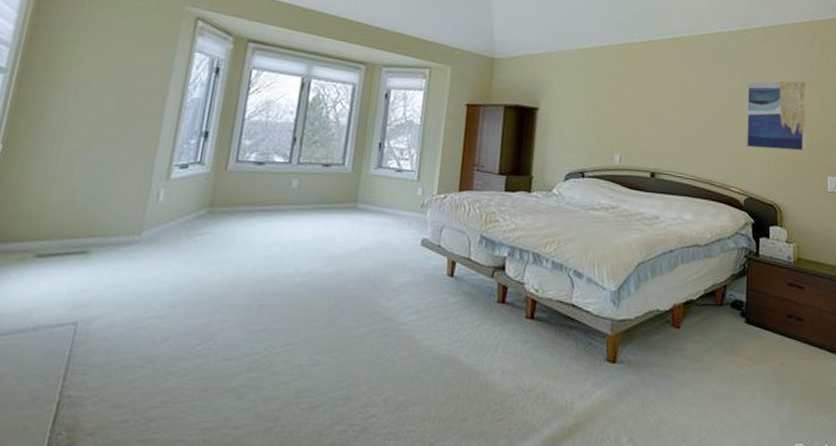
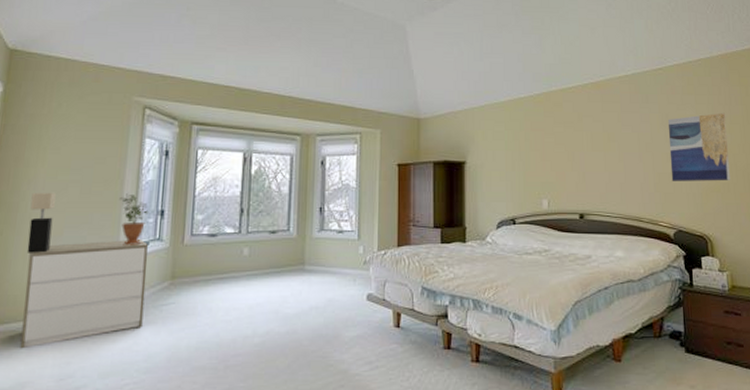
dresser: none [30,159,187,271] -> present [20,240,148,349]
table lamp: none [48,101,88,168] -> present [26,192,56,253]
potted plant: none [159,110,192,168] -> present [120,193,149,245]

